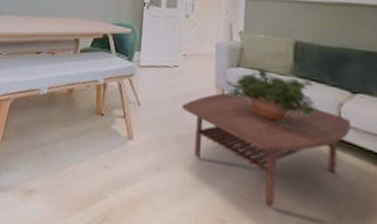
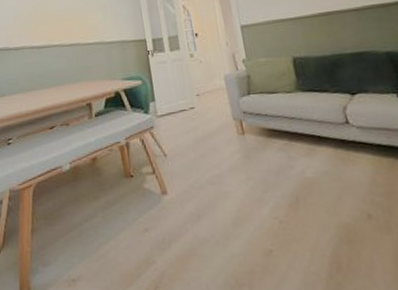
coffee table: present [181,92,352,208] -> none [206,116,359,224]
potted plant: present [227,67,316,129] -> none [245,90,326,143]

